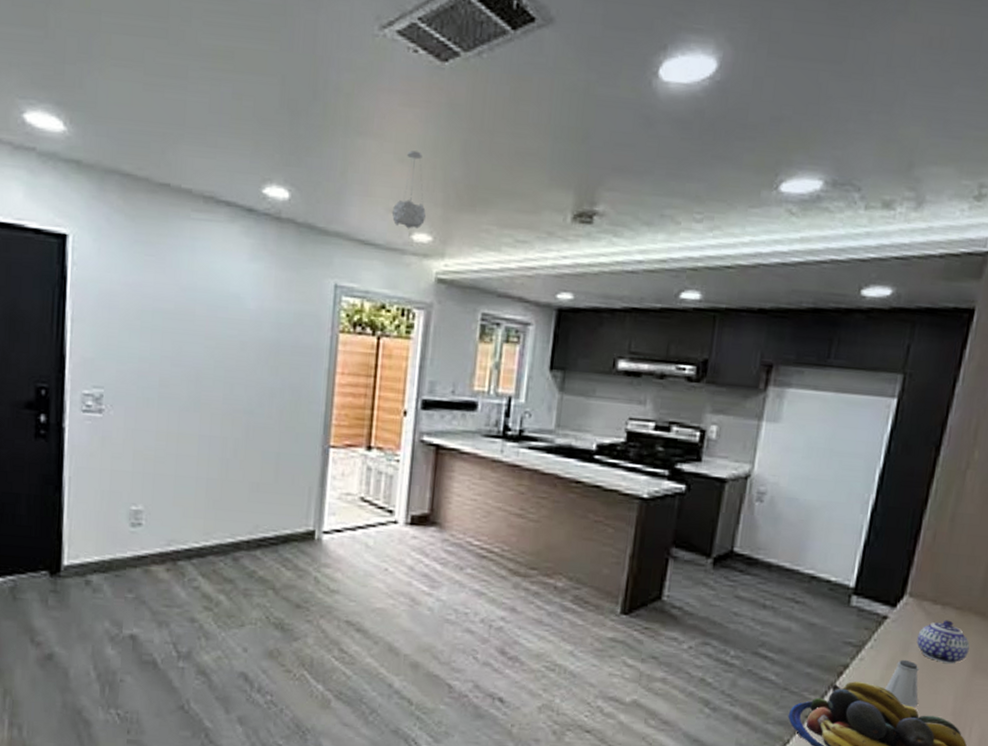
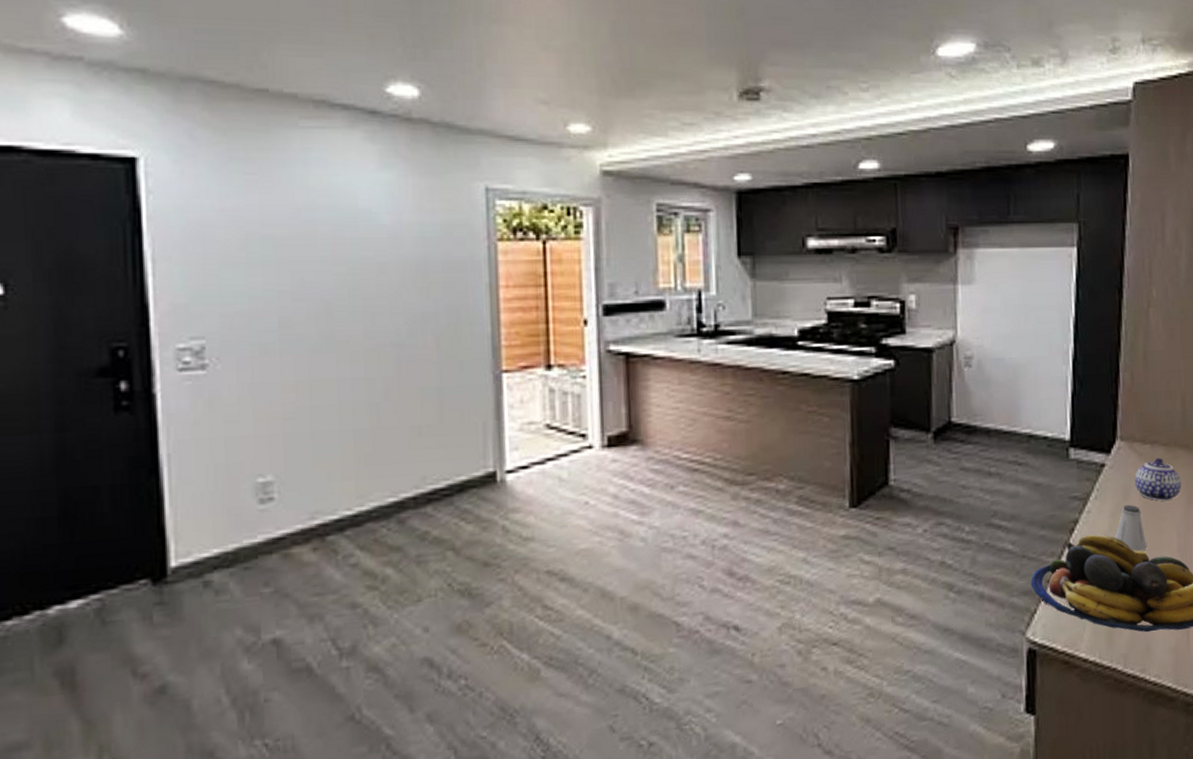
pendant light: present [391,150,426,229] -> none [541,36,580,120]

